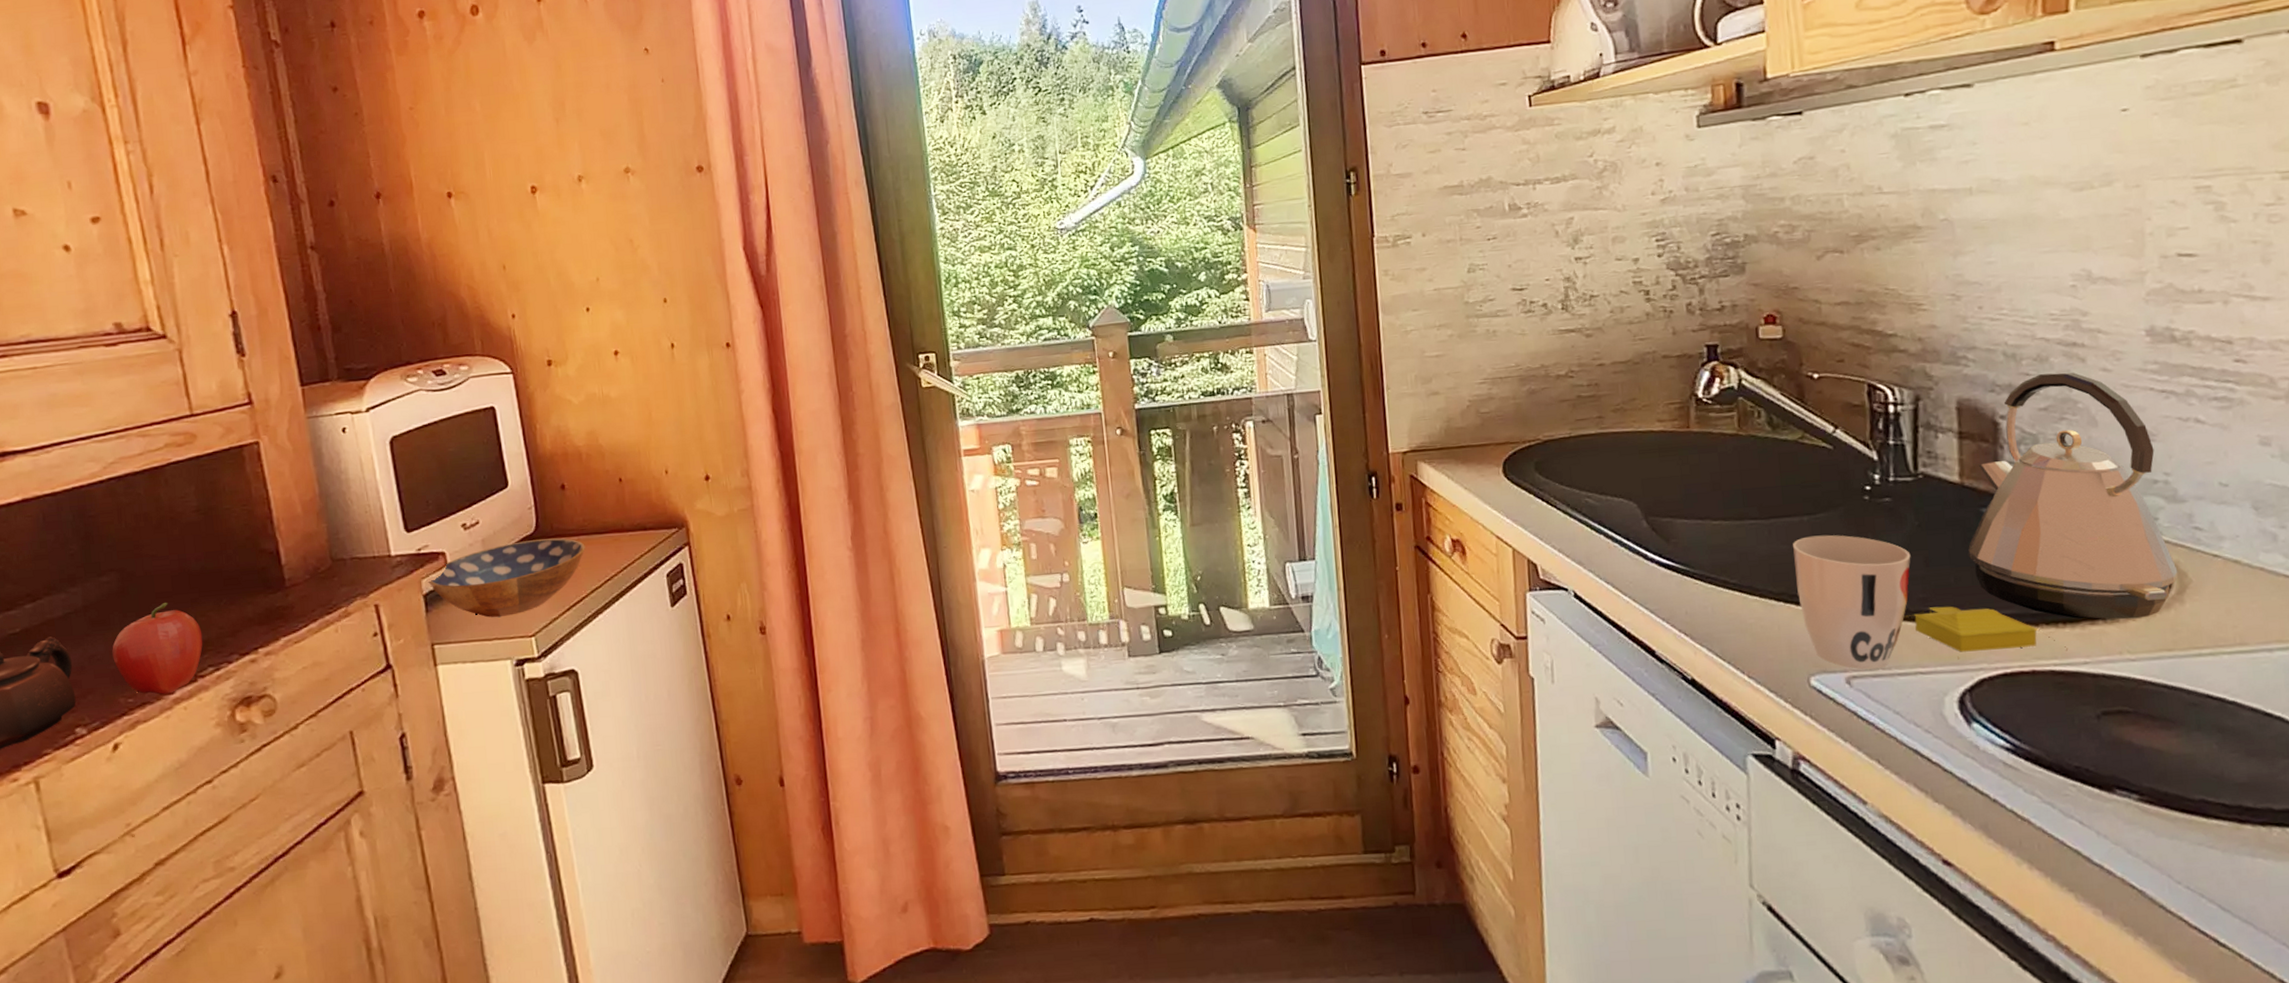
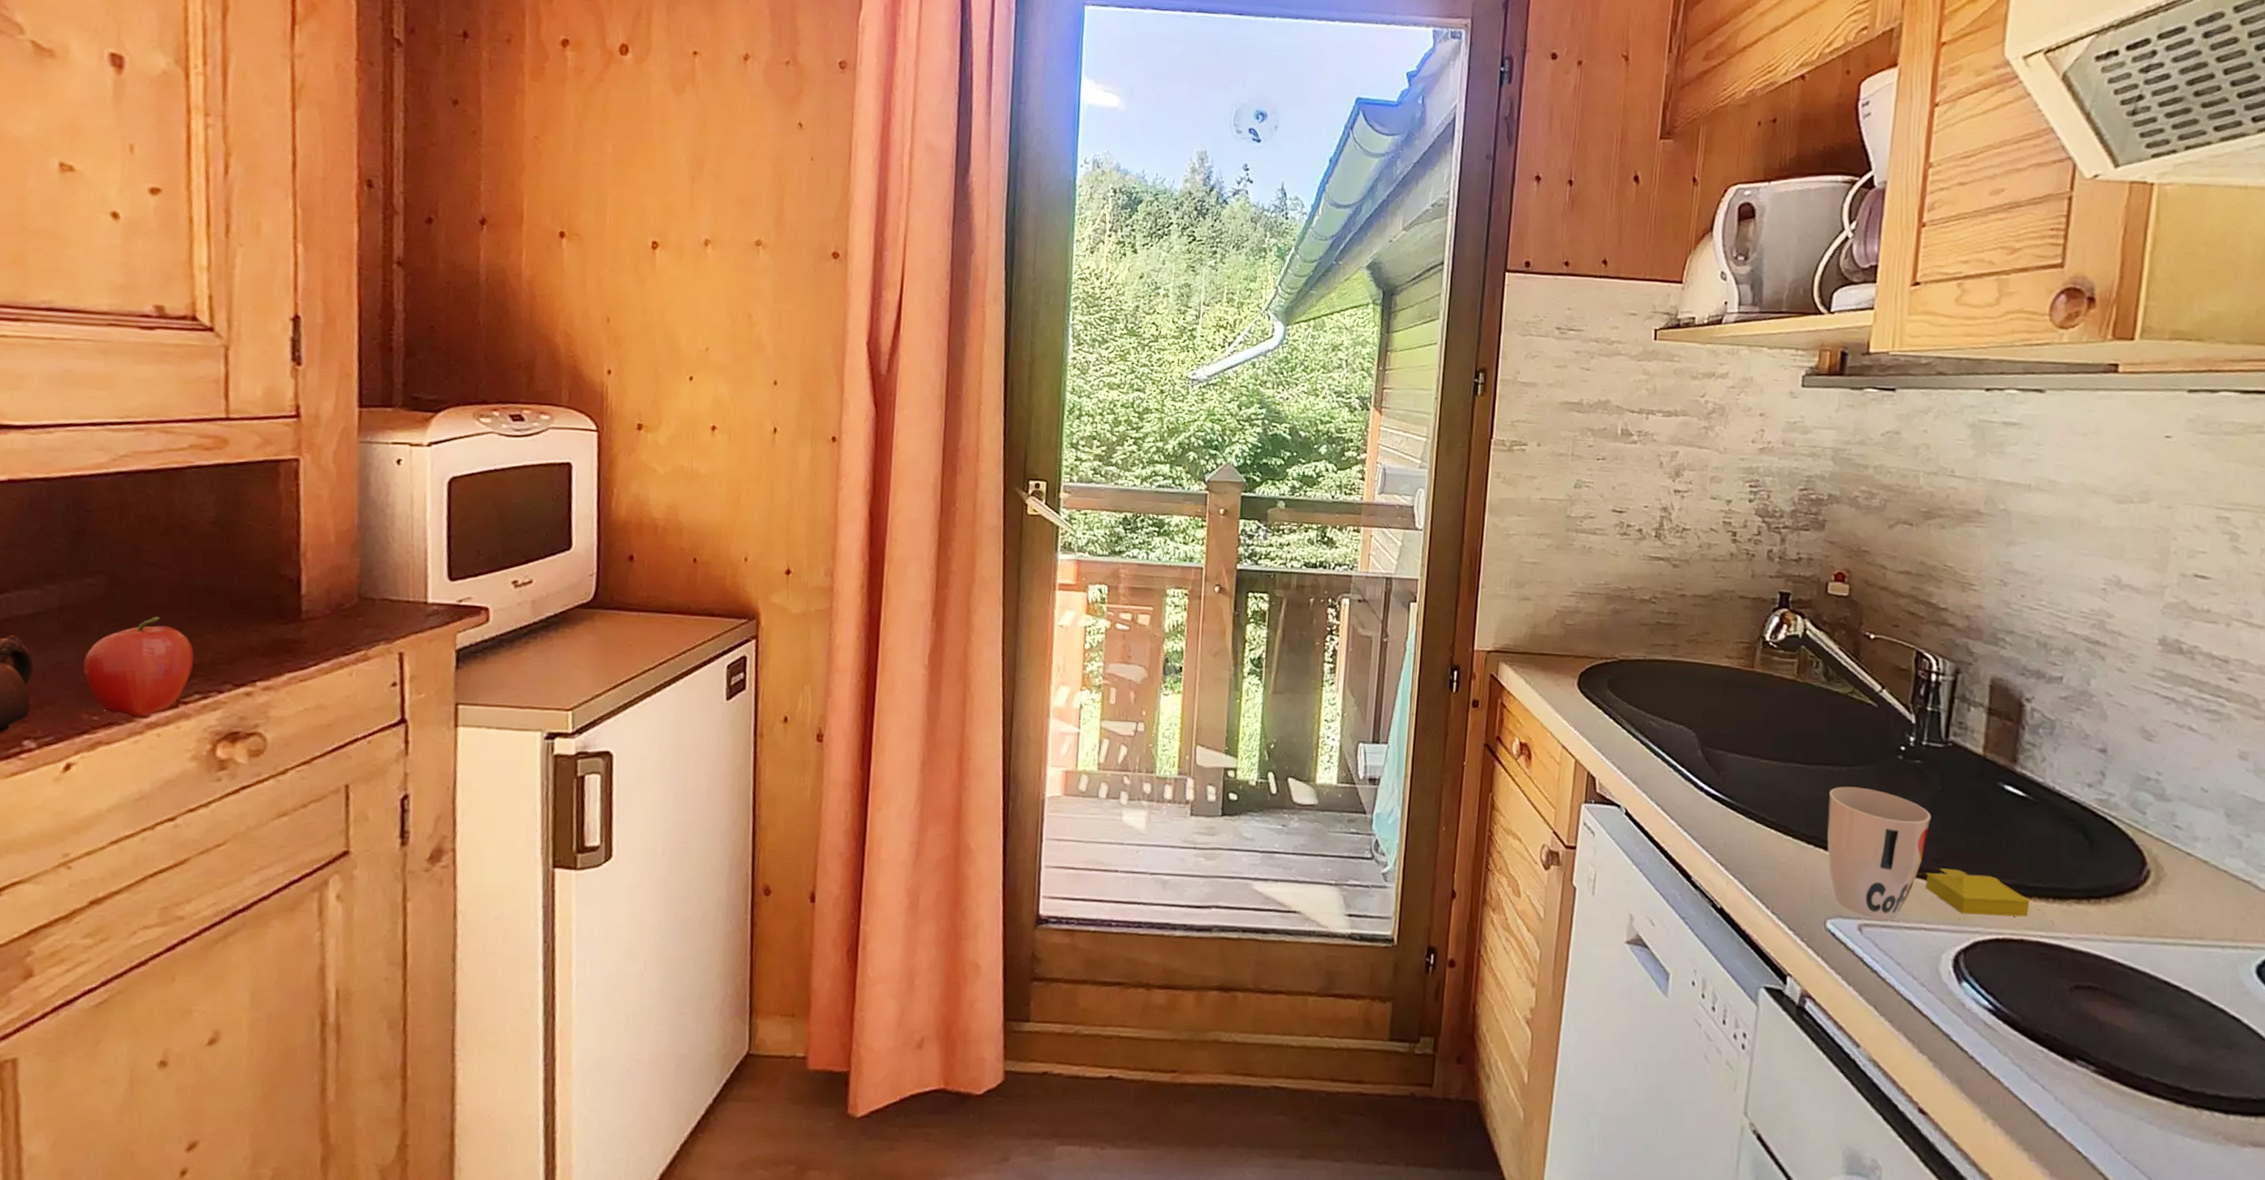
bowl: present [426,538,585,618] -> none [462,608,645,685]
kettle: present [1967,372,2178,621] -> none [1980,666,2156,903]

